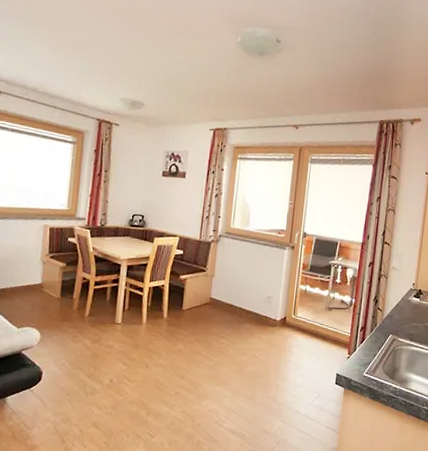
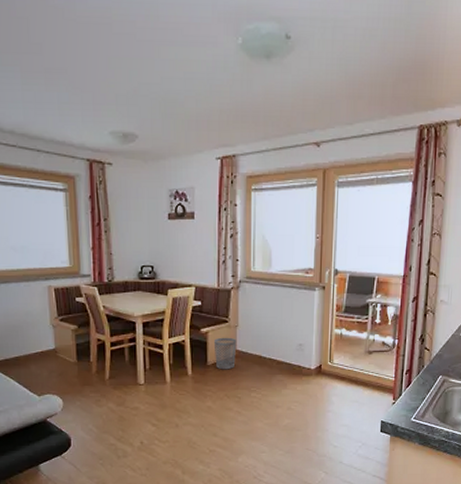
wastebasket: none [190,285,212,316] -> present [213,337,237,370]

